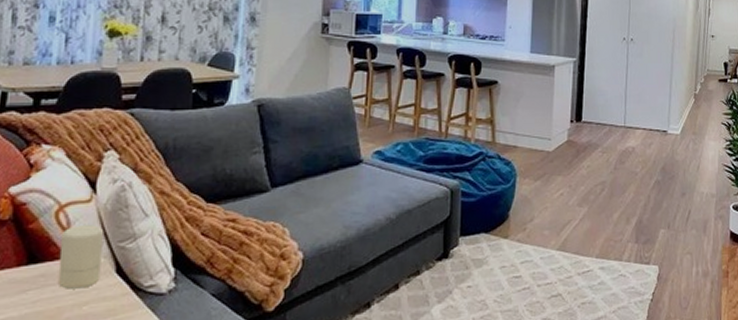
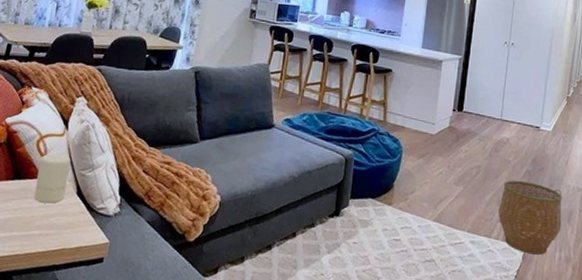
basket: none [628,193,697,273] -> present [498,180,562,255]

